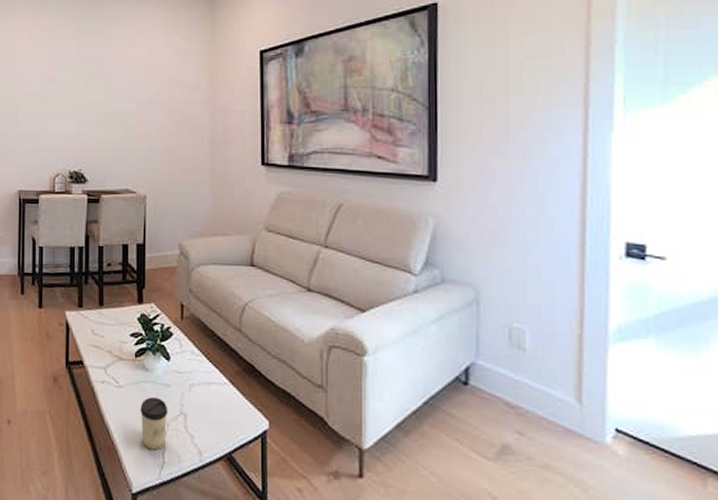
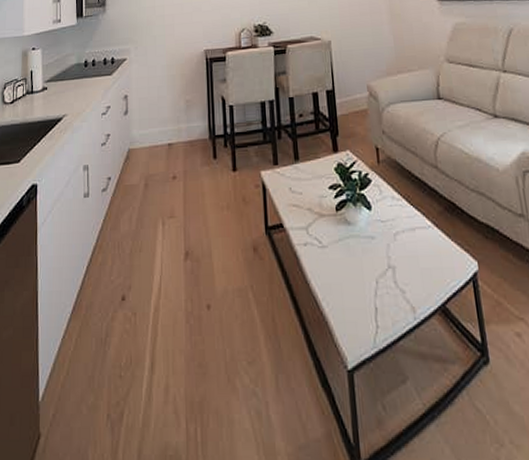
cup: present [140,396,168,450] -> none [346,252,377,314]

